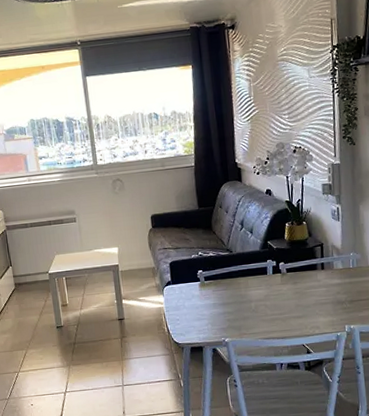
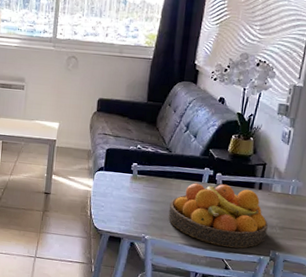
fruit bowl: none [241,271,339,333] -> present [168,183,268,249]

